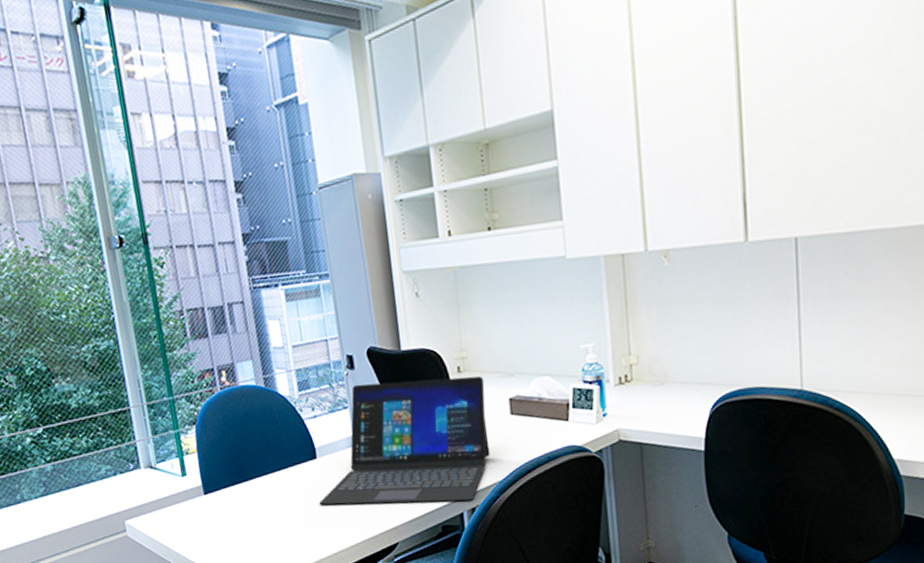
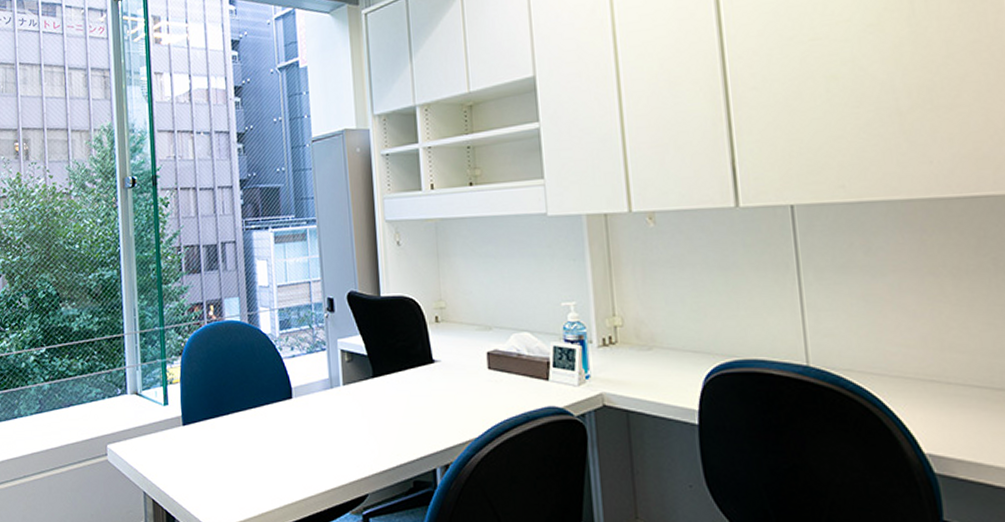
laptop: present [319,376,490,506] -> none [292,327,466,457]

